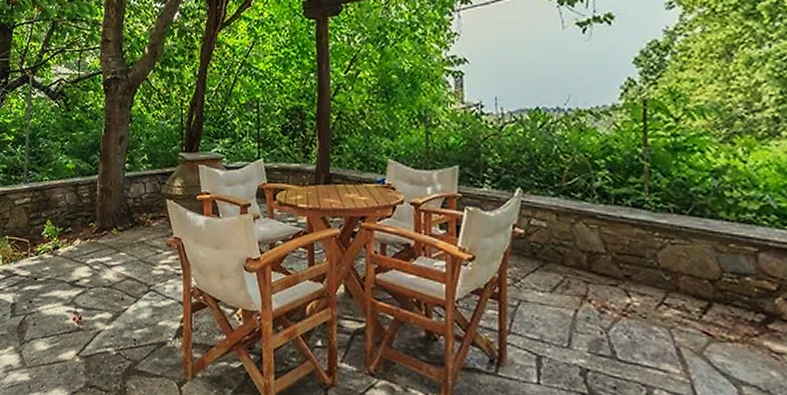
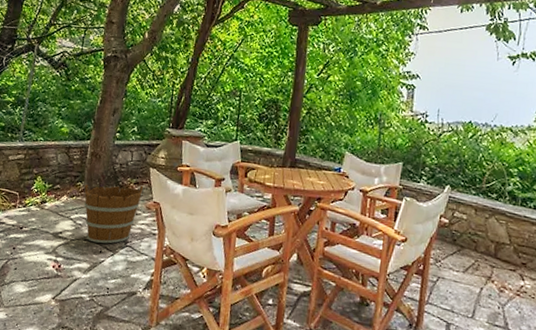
bucket: none [96,220,163,290] -> present [83,184,145,244]

